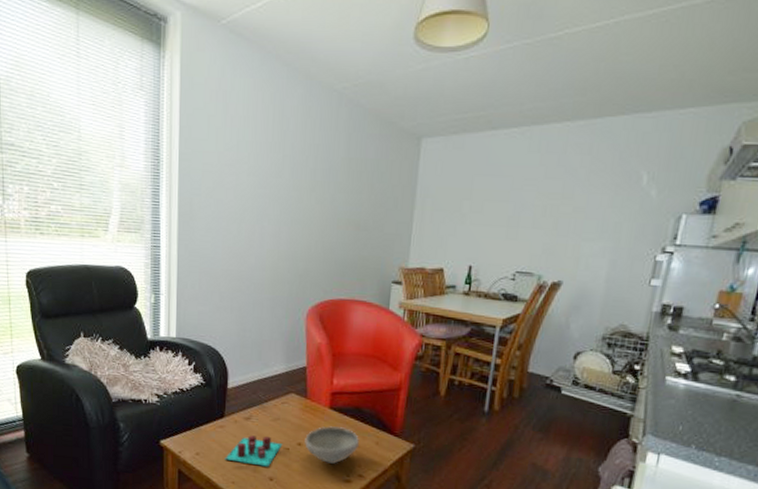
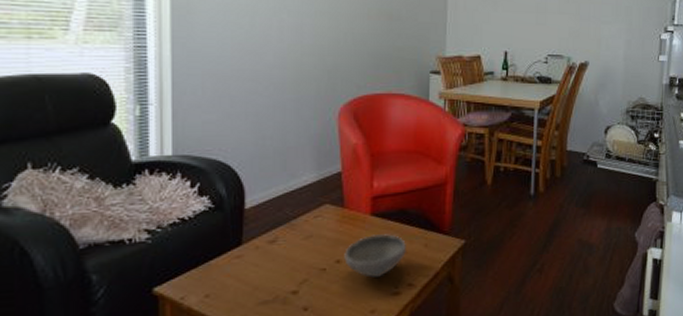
candle: present [225,435,283,467] -> none [244,258,318,297]

